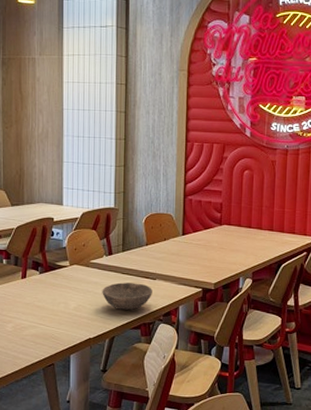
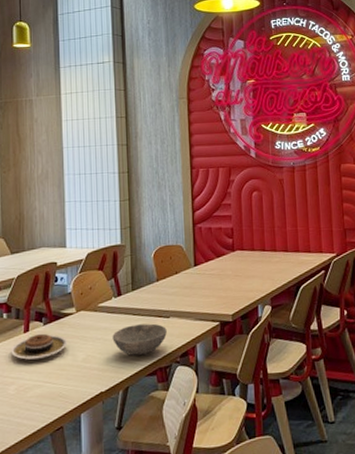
plate: none [9,281,61,303] -> present [11,333,68,360]

